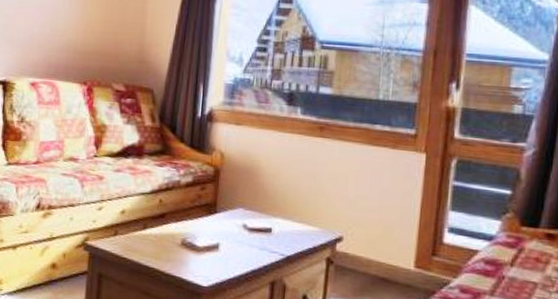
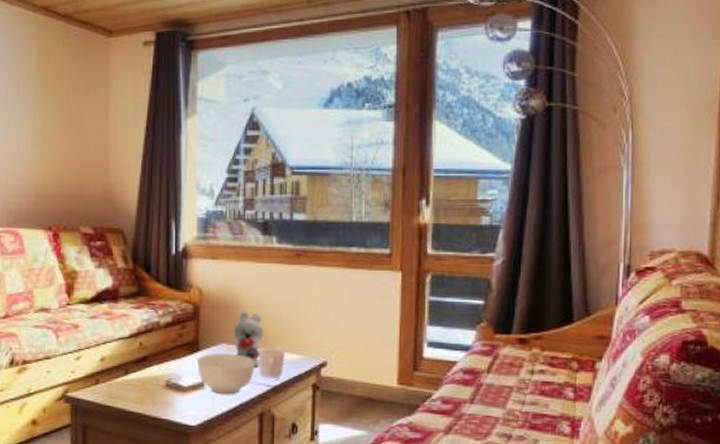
bowl: none [213,217,271,259] -> present [196,353,255,394]
plush toy: none [251,178,282,236] -> present [233,311,264,368]
mug: none [274,217,301,249] -> present [258,348,285,379]

